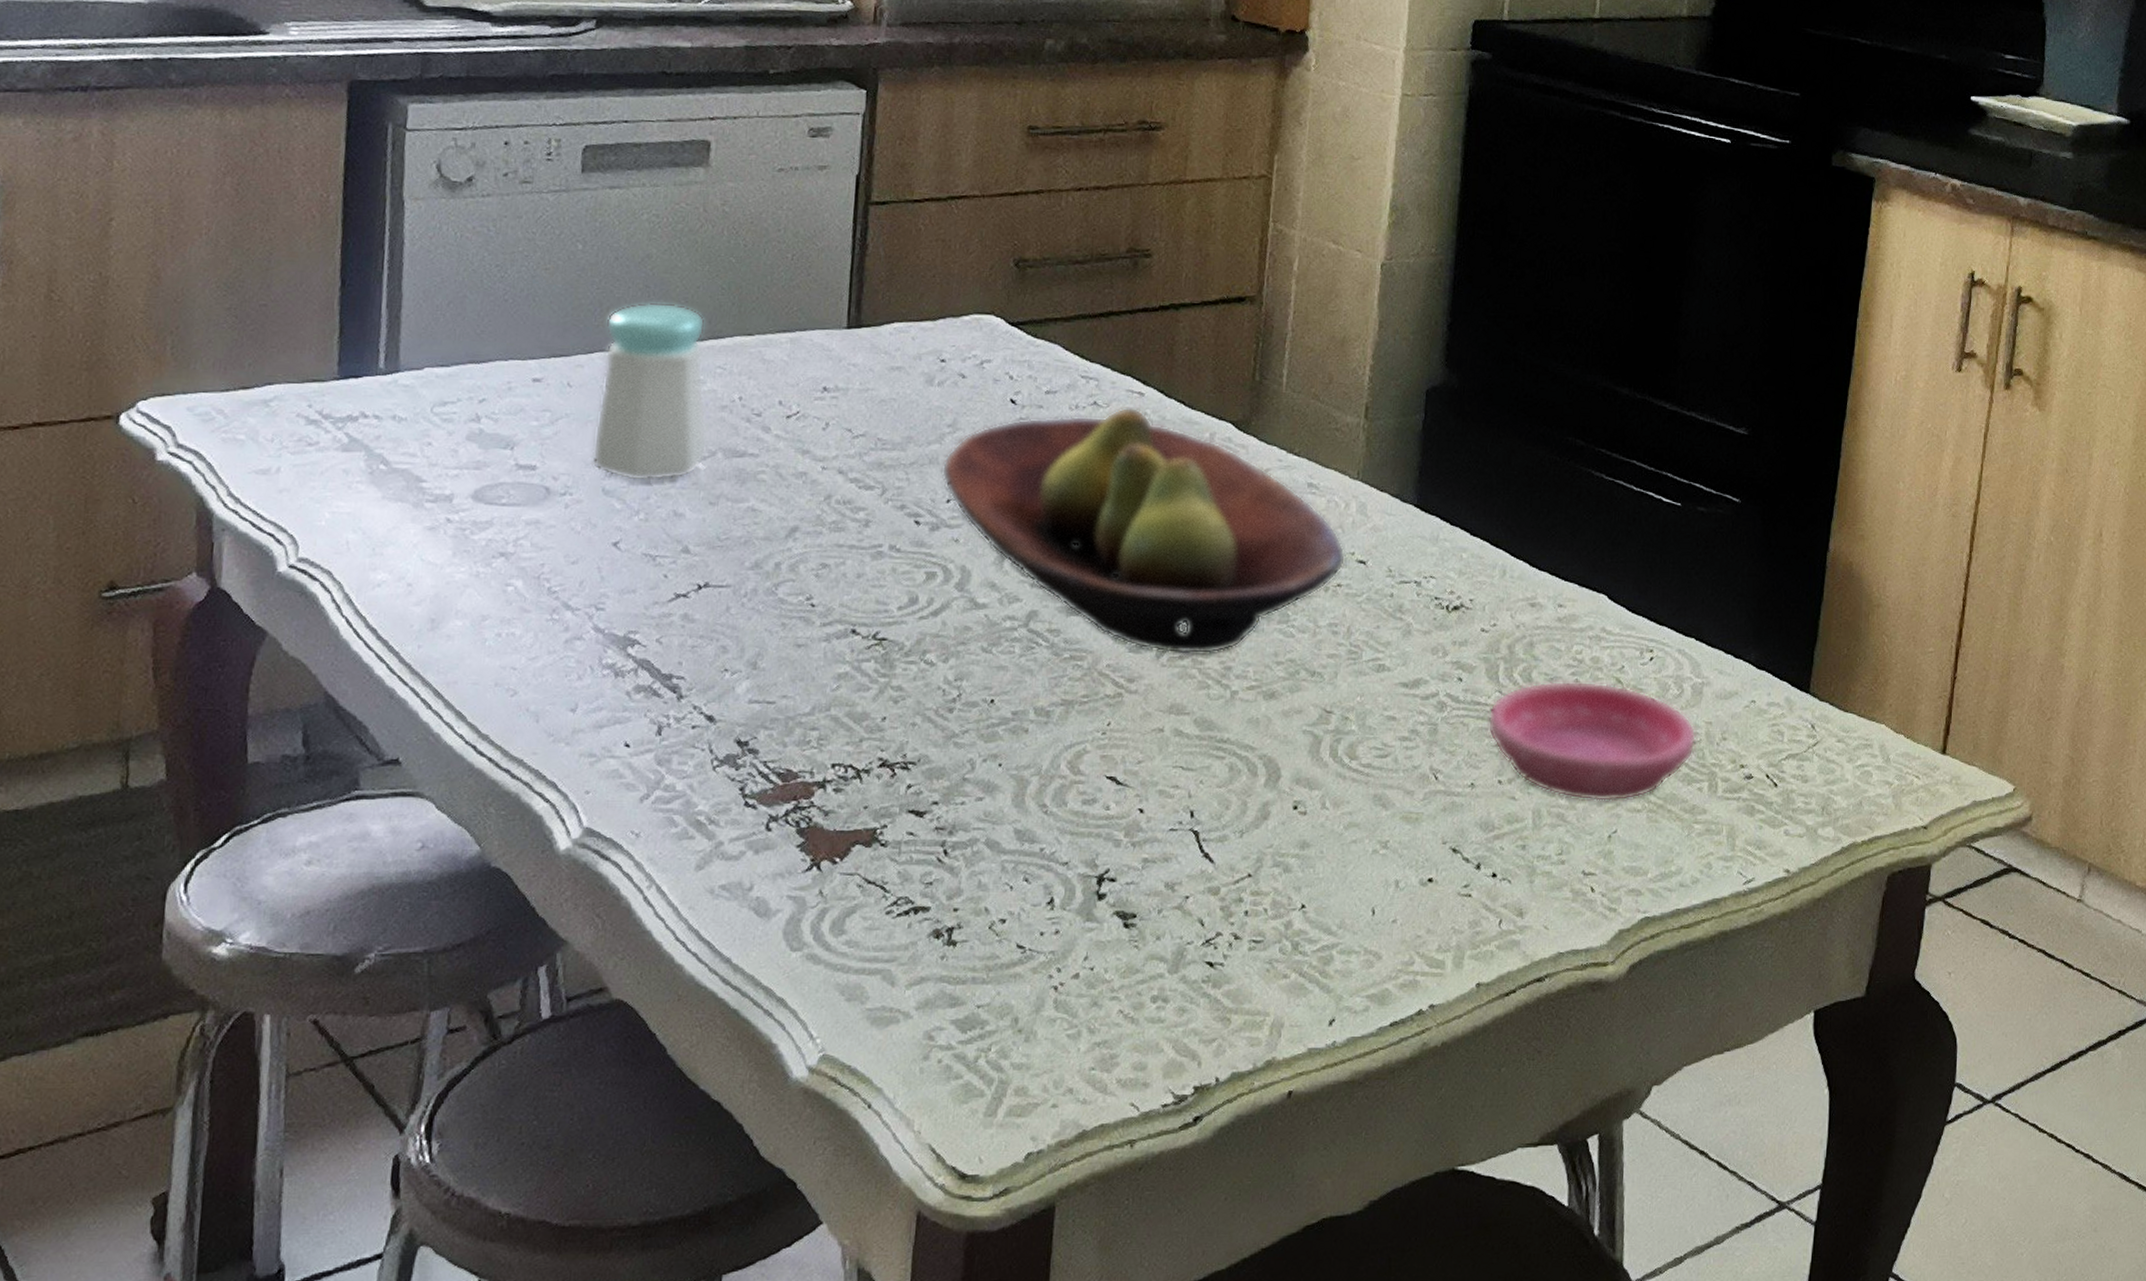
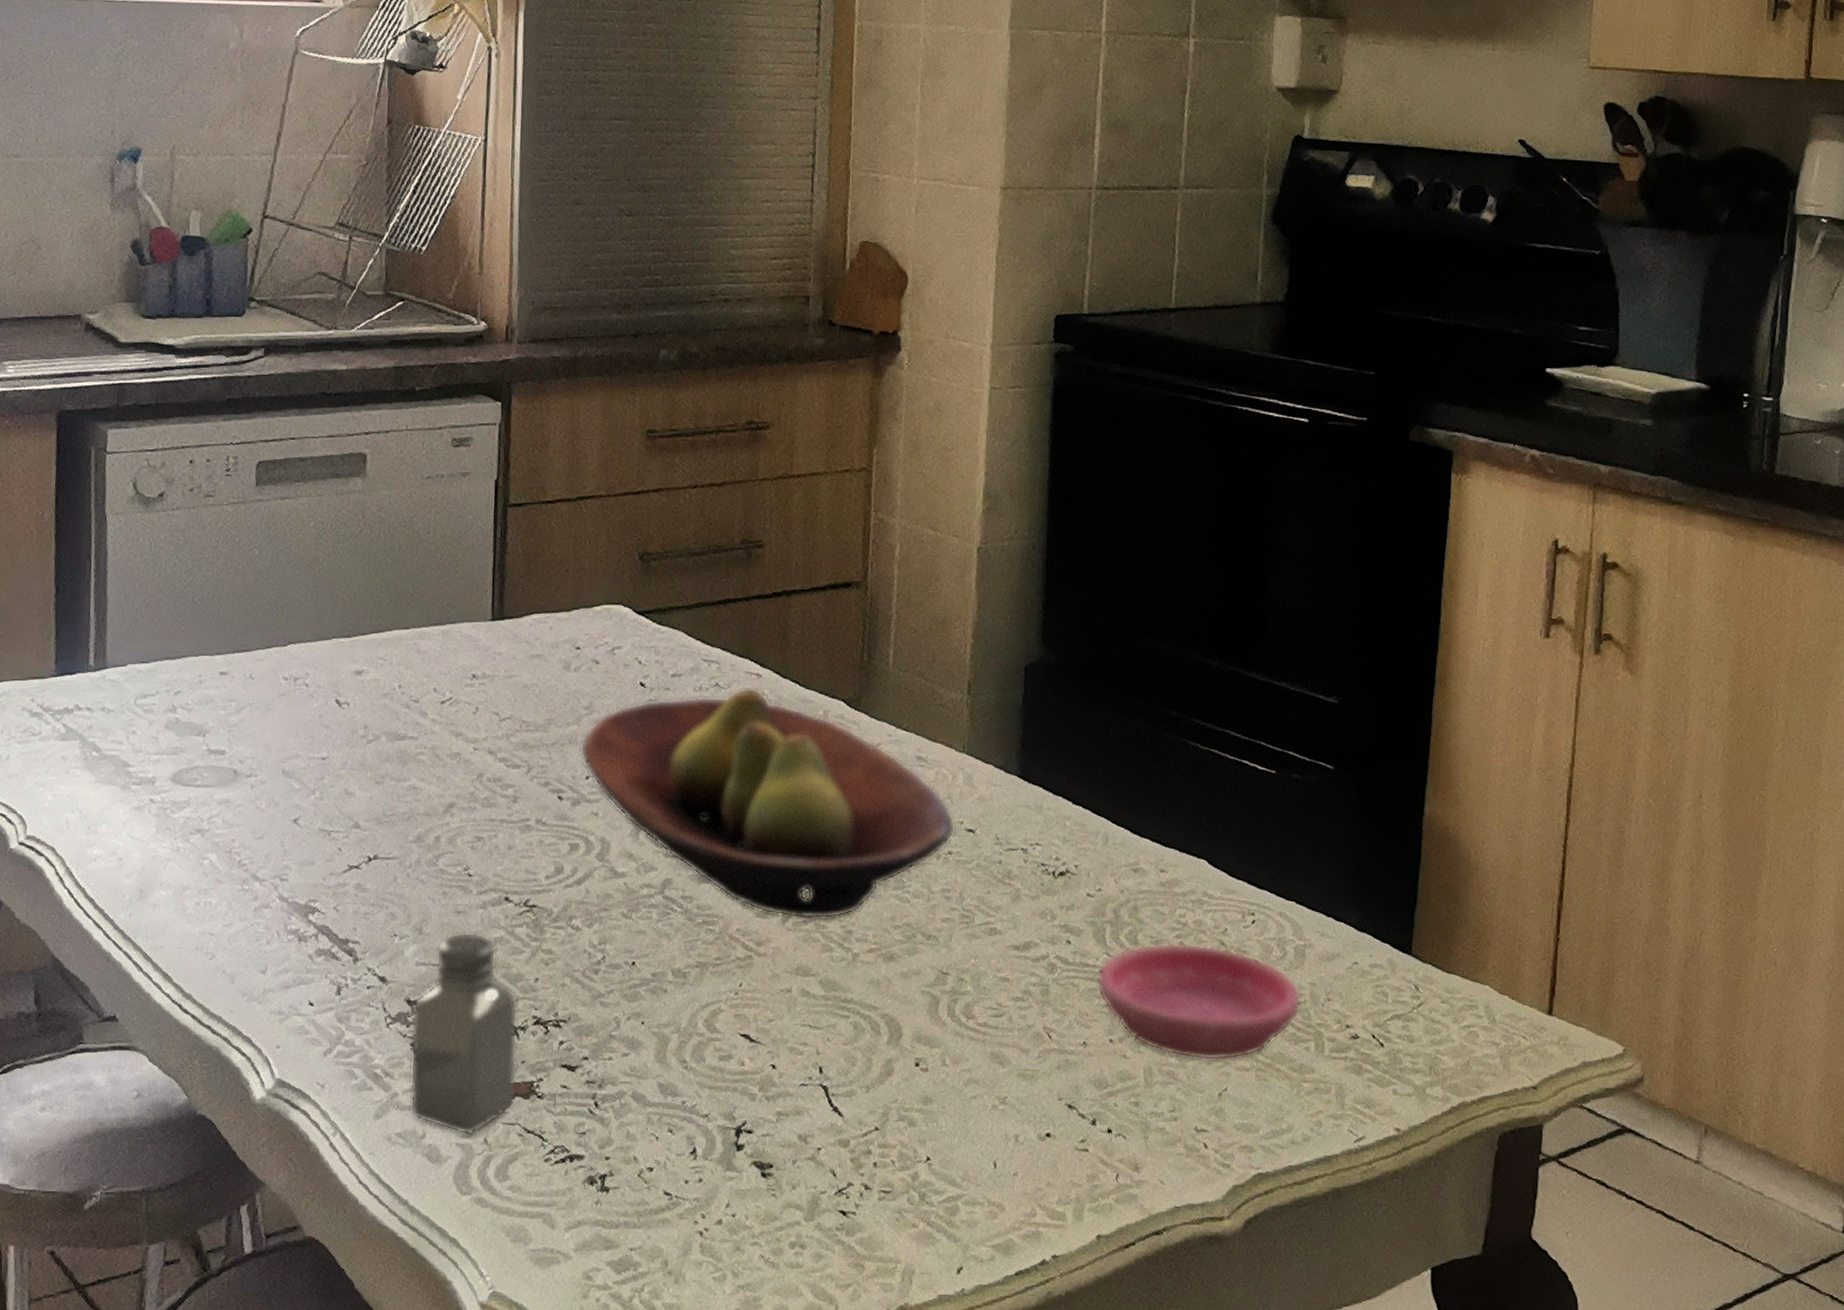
salt shaker: present [592,302,708,482] -> none [273,601,373,764]
saltshaker: none [736,666,862,887] -> present [409,932,518,1135]

